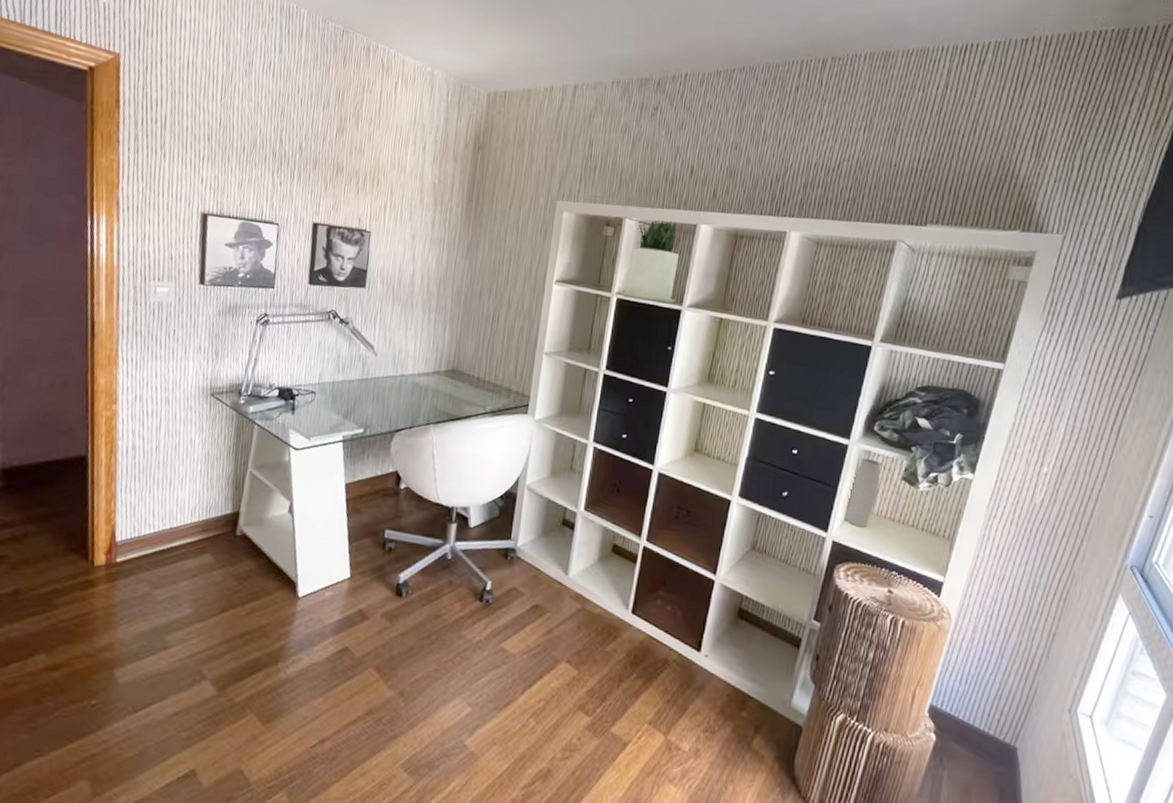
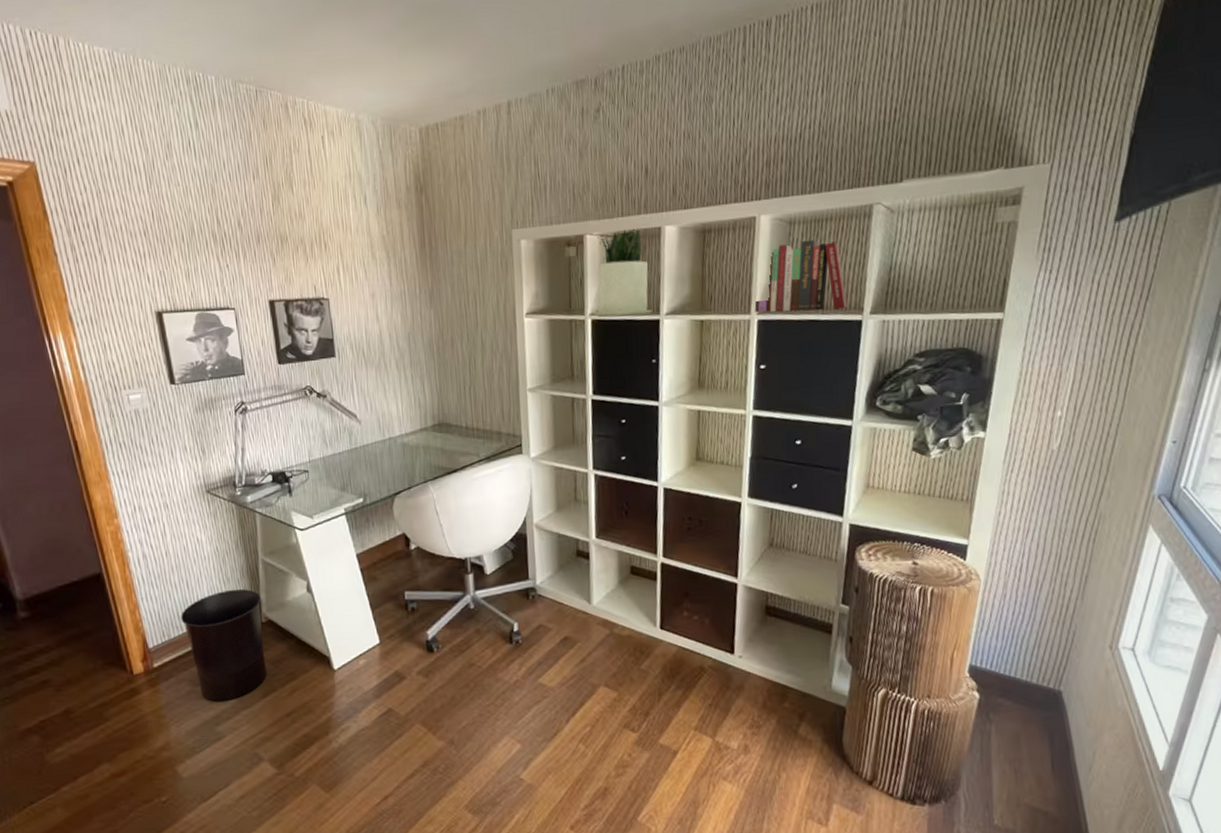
waste bin: none [155,496,241,610] -> present [181,588,267,702]
books: none [772,262,860,333] -> present [754,239,847,313]
vase: present [846,458,881,528] -> none [859,435,890,506]

